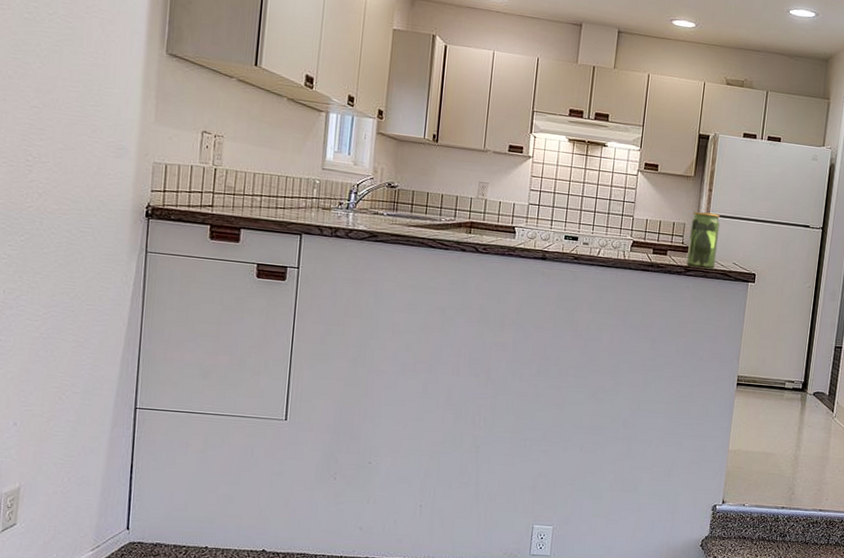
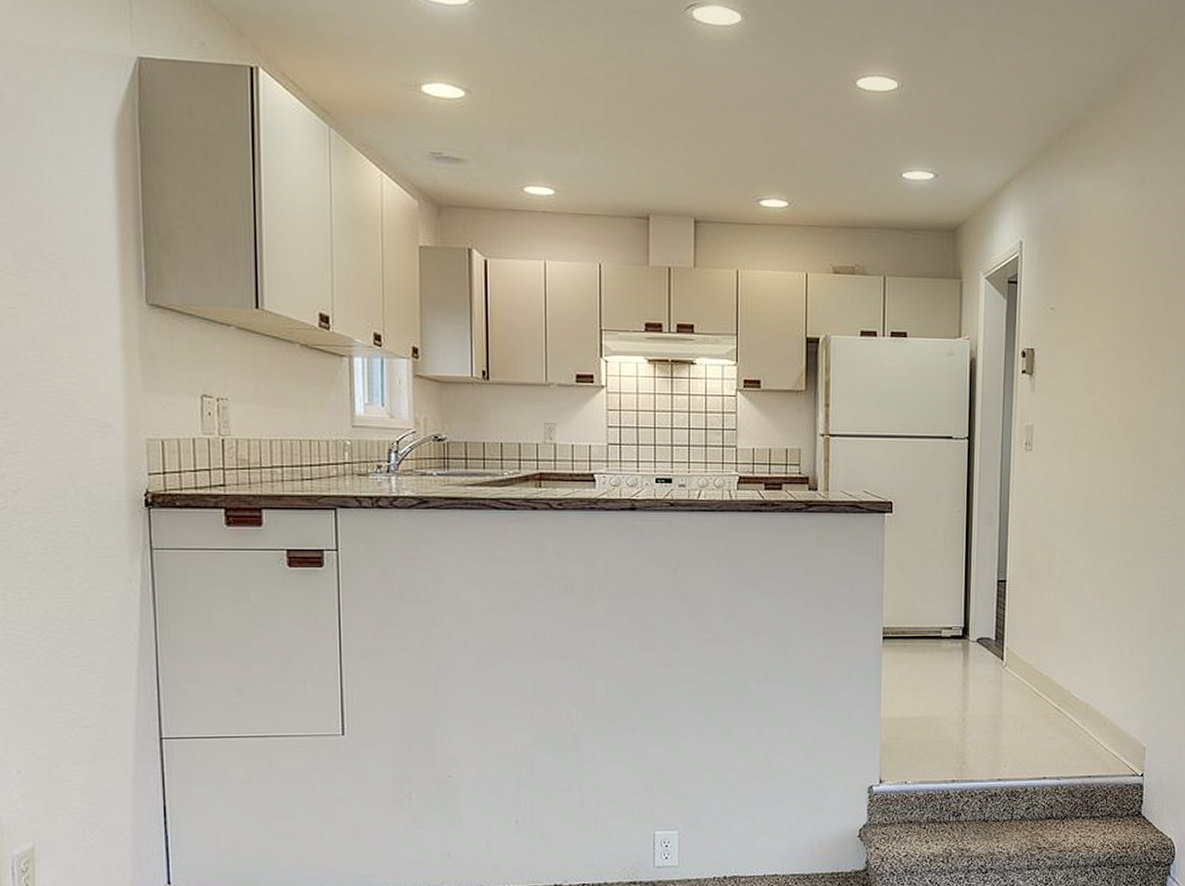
jar: present [686,211,720,270] -> none [807,432,843,502]

